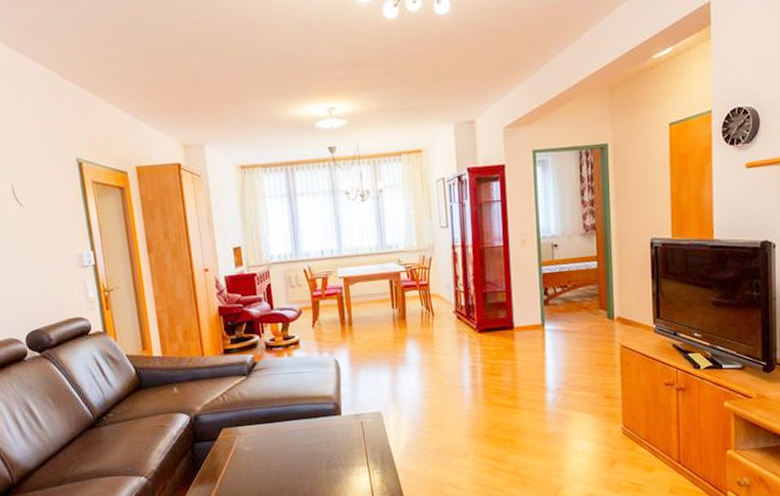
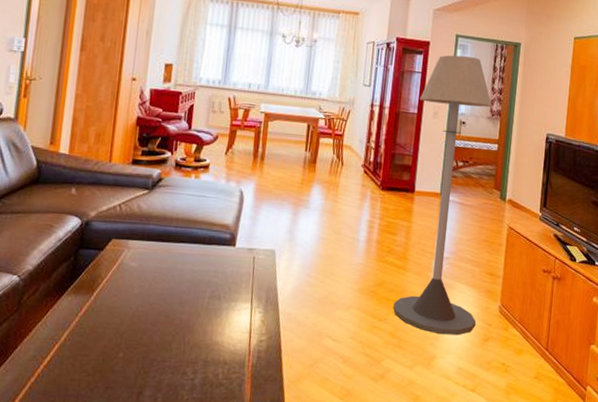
floor lamp: none [504,171,599,466] -> present [393,55,492,335]

